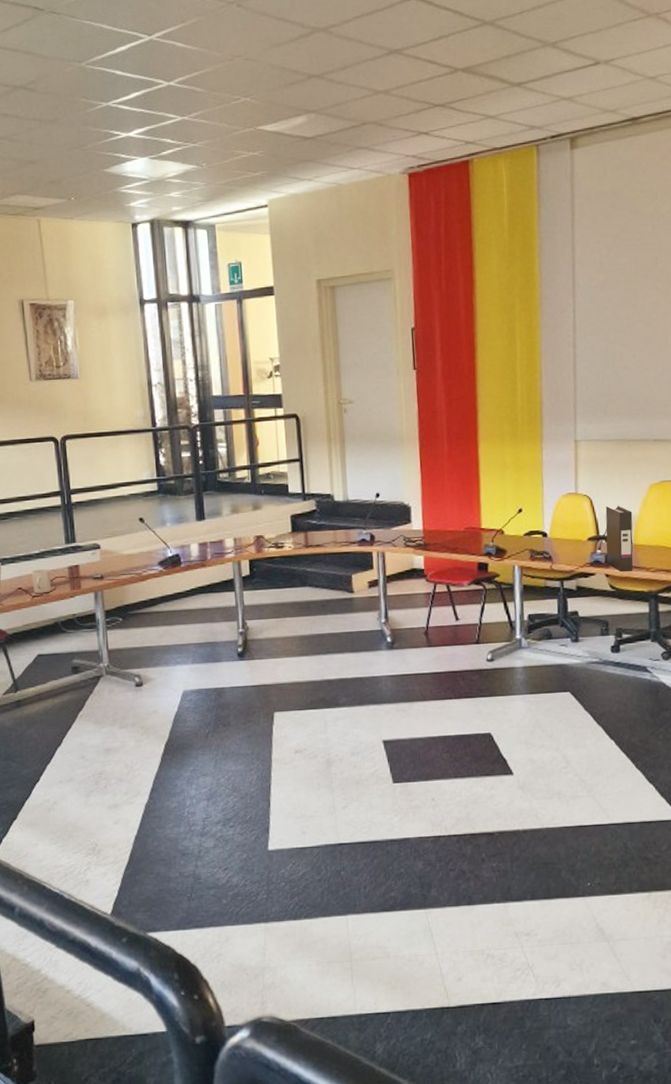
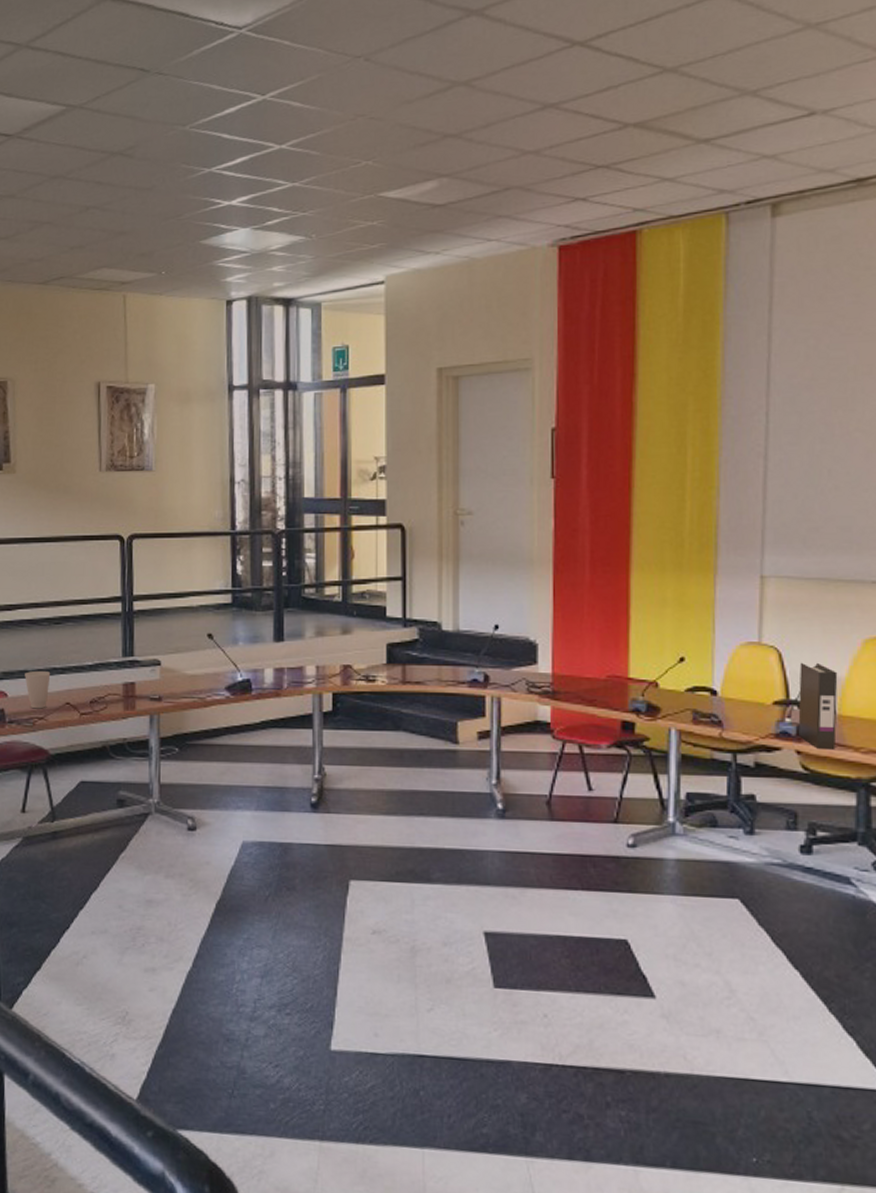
cup: present [31,569,52,594] -> none [81,684,103,712]

